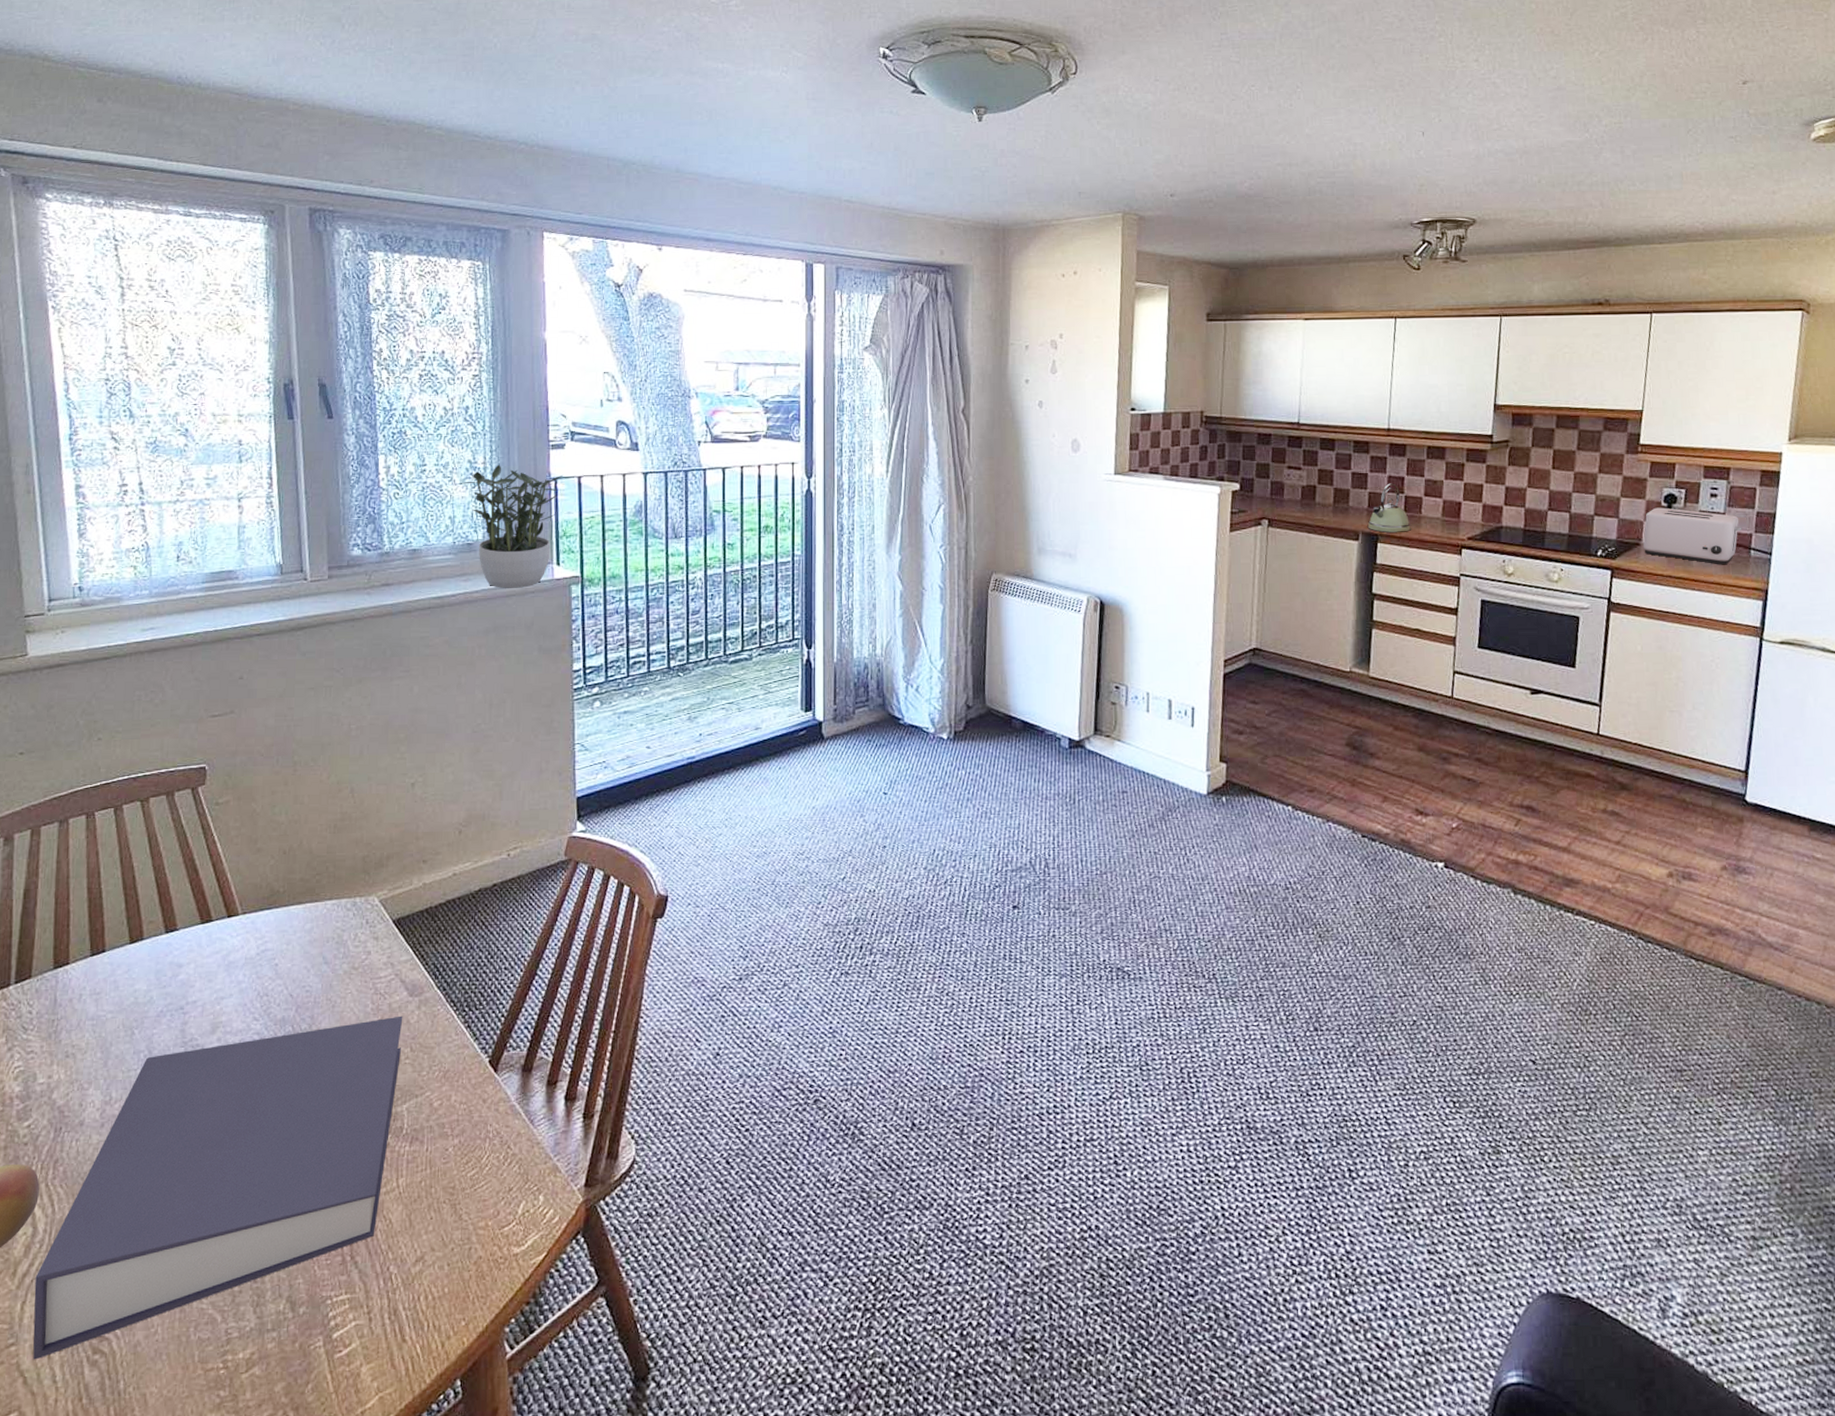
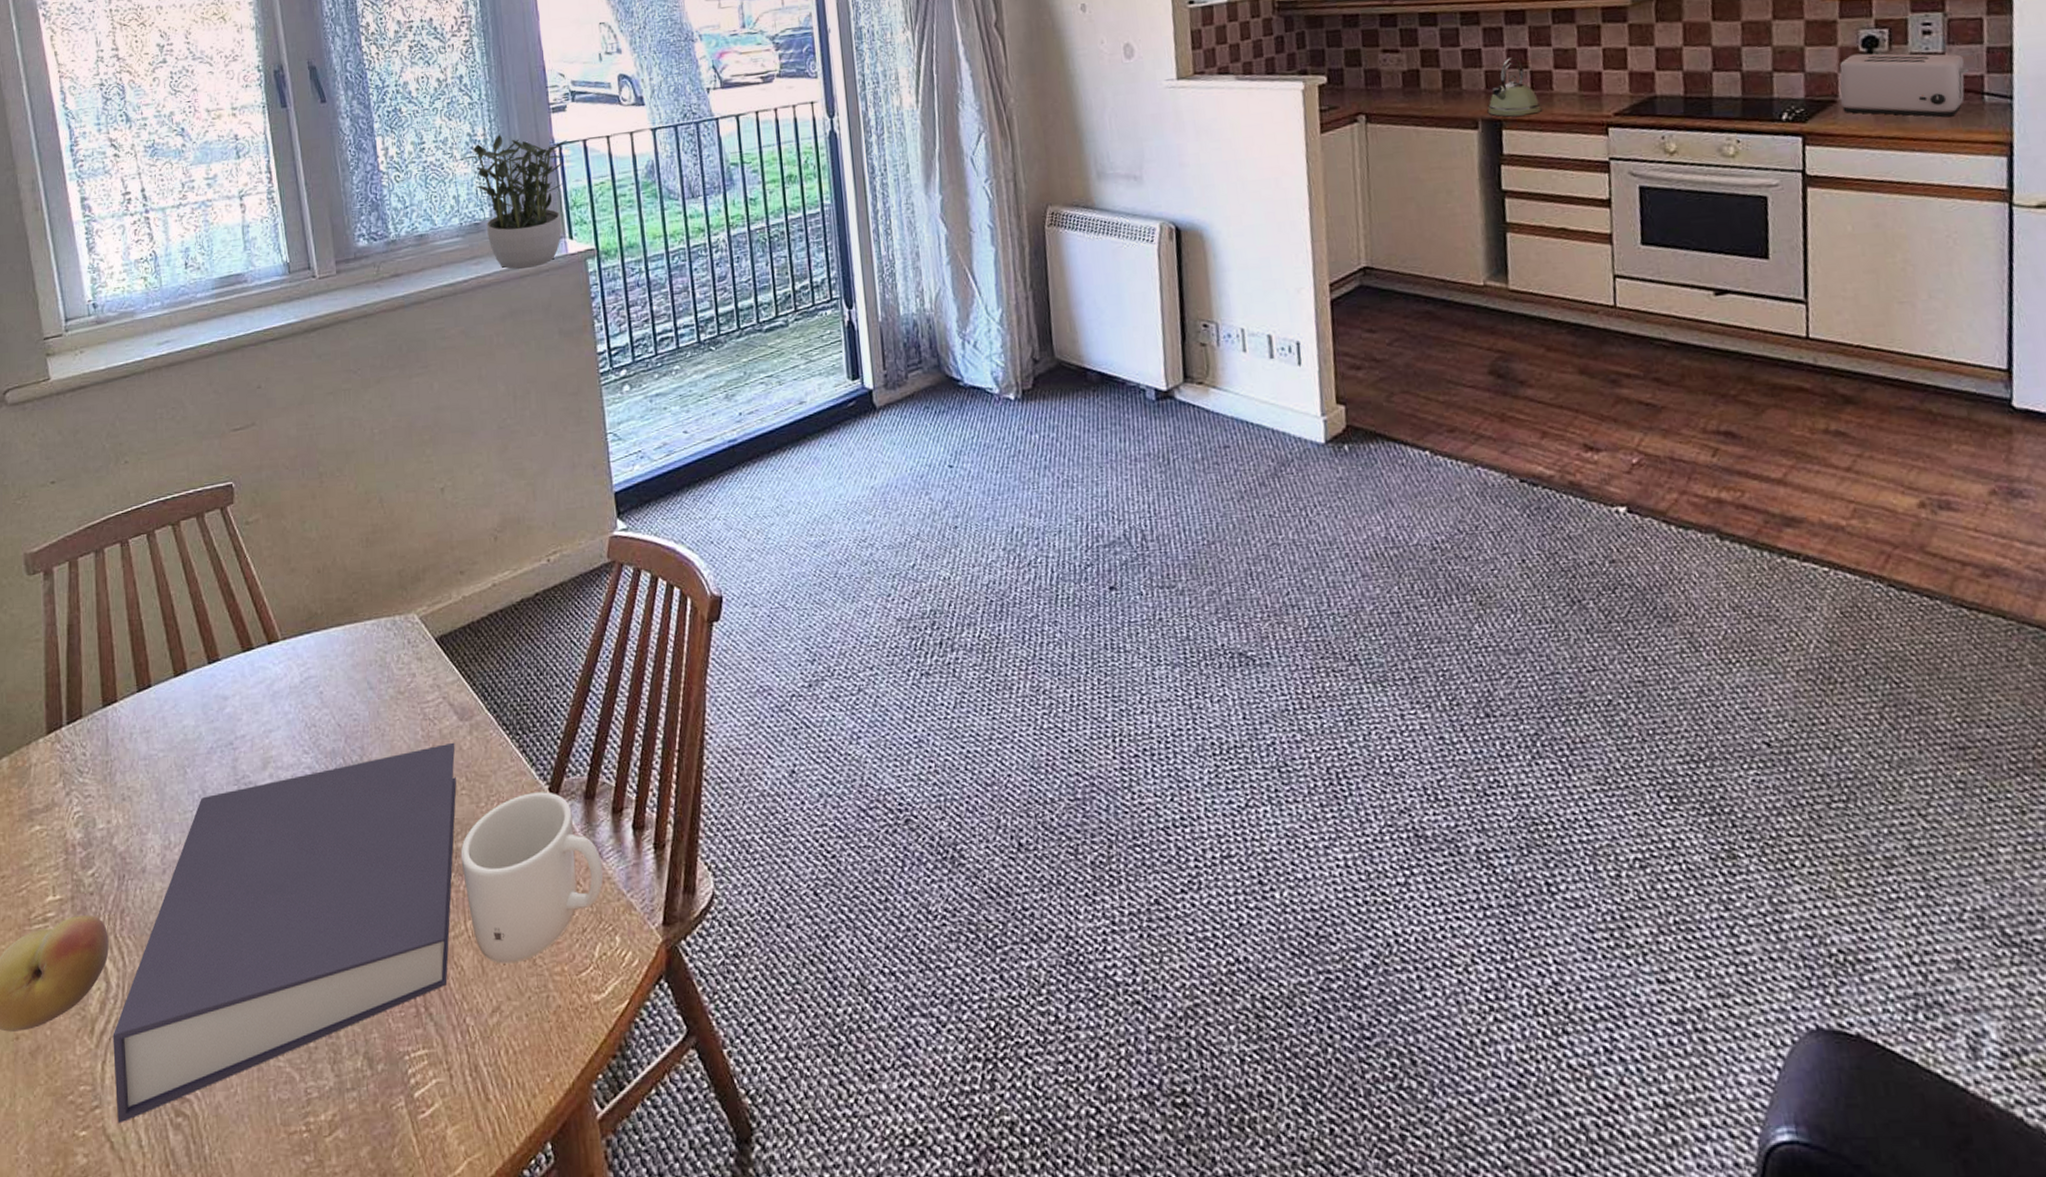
mug: none [398,1064,534,1218] -> present [460,791,604,964]

